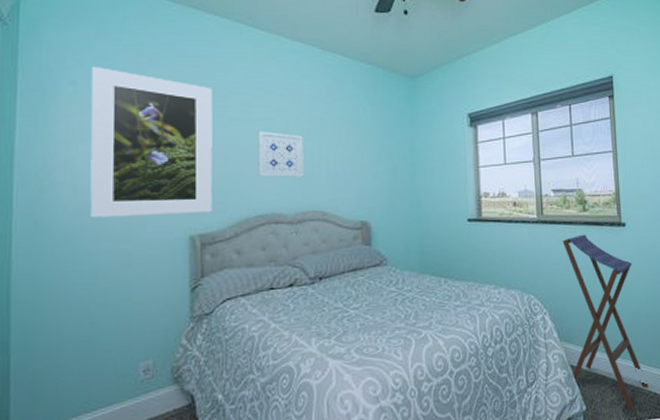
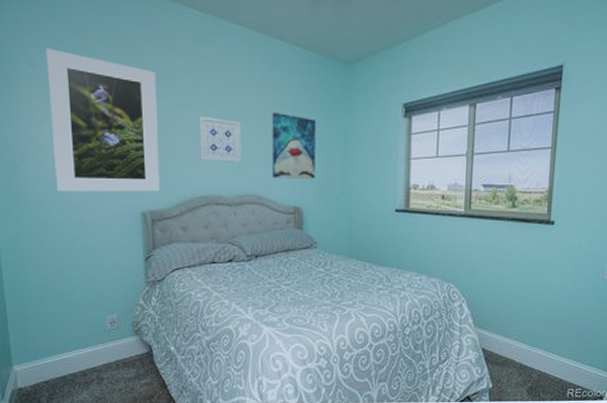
wall art: none [336,124,383,192] -> present [272,111,316,179]
stool: present [562,234,649,411] -> none [482,230,556,392]

